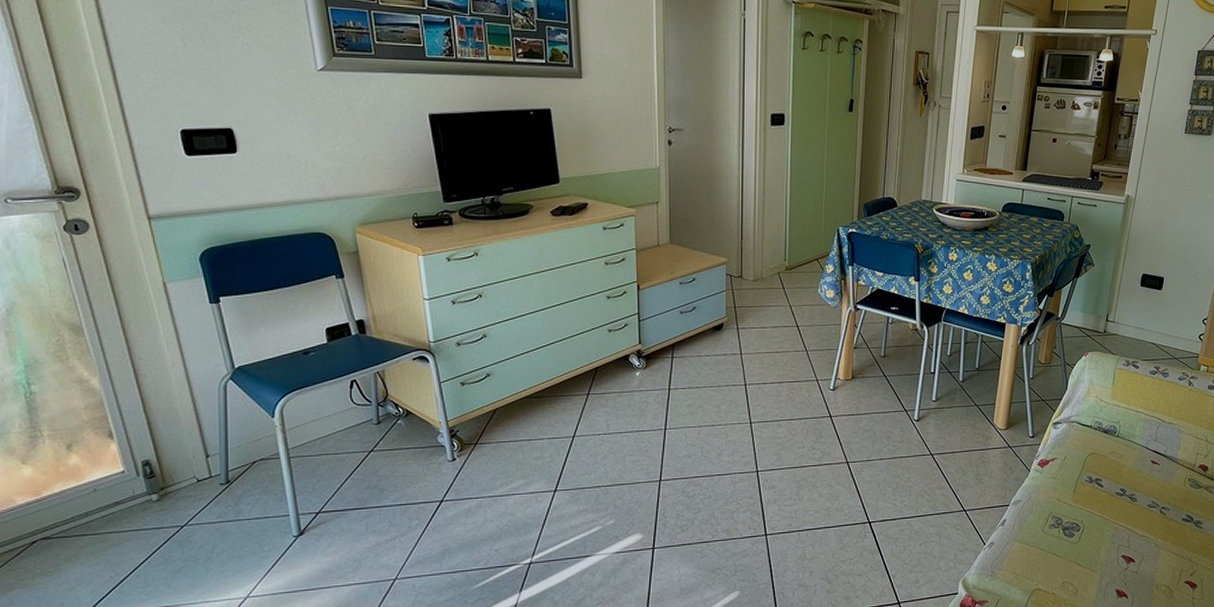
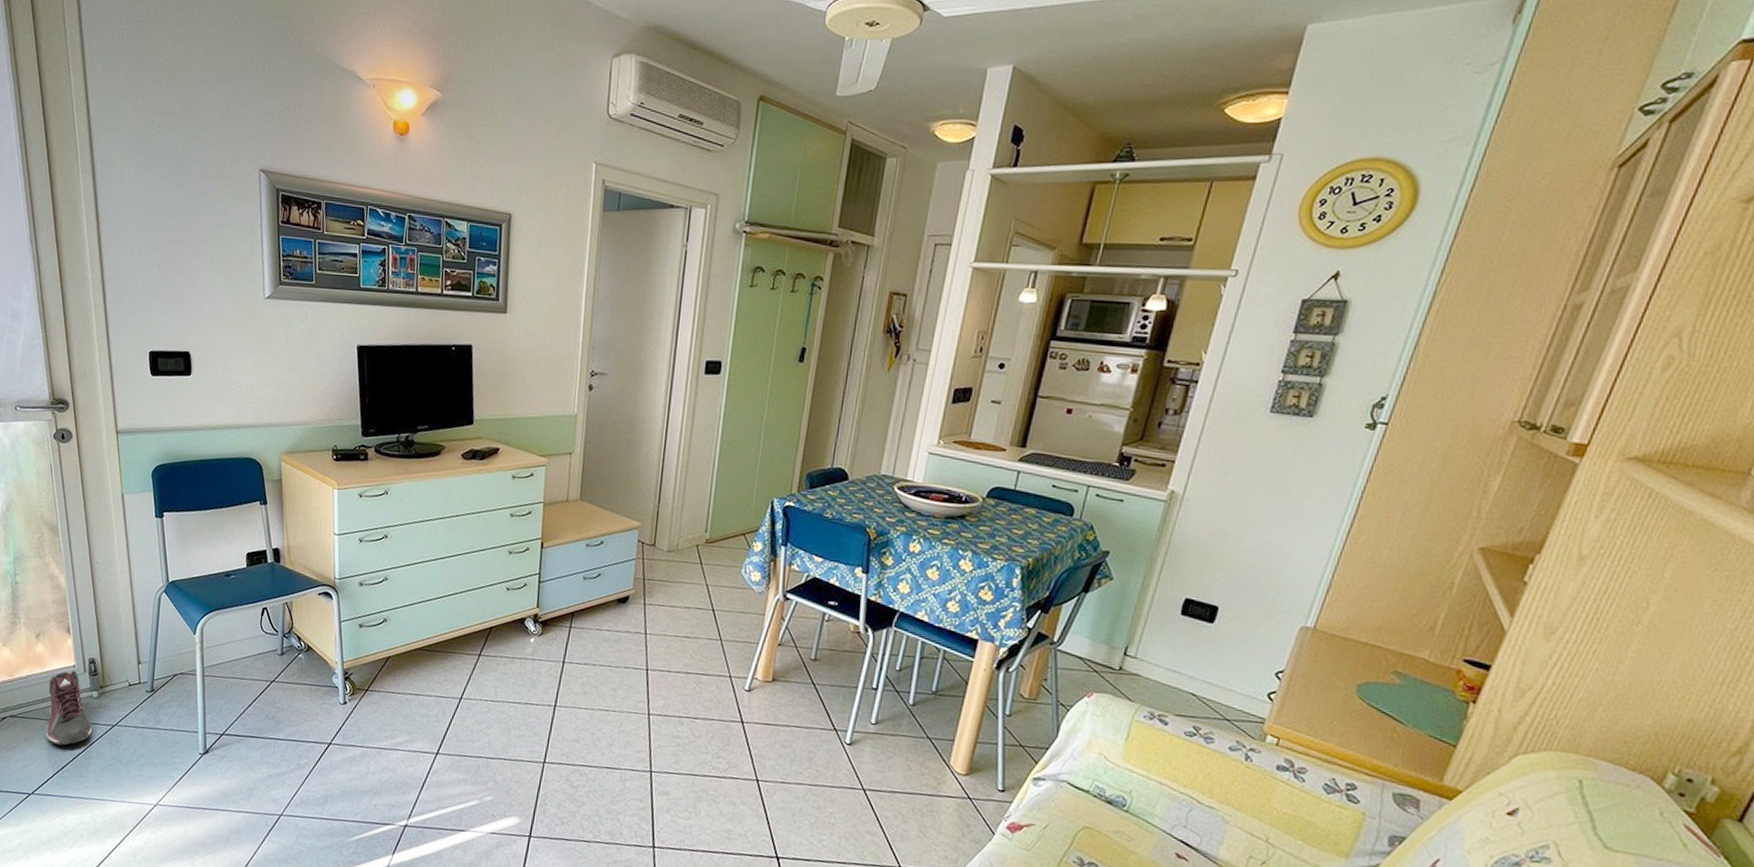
sneaker: none [91,477,154,558] -> present [45,670,92,745]

